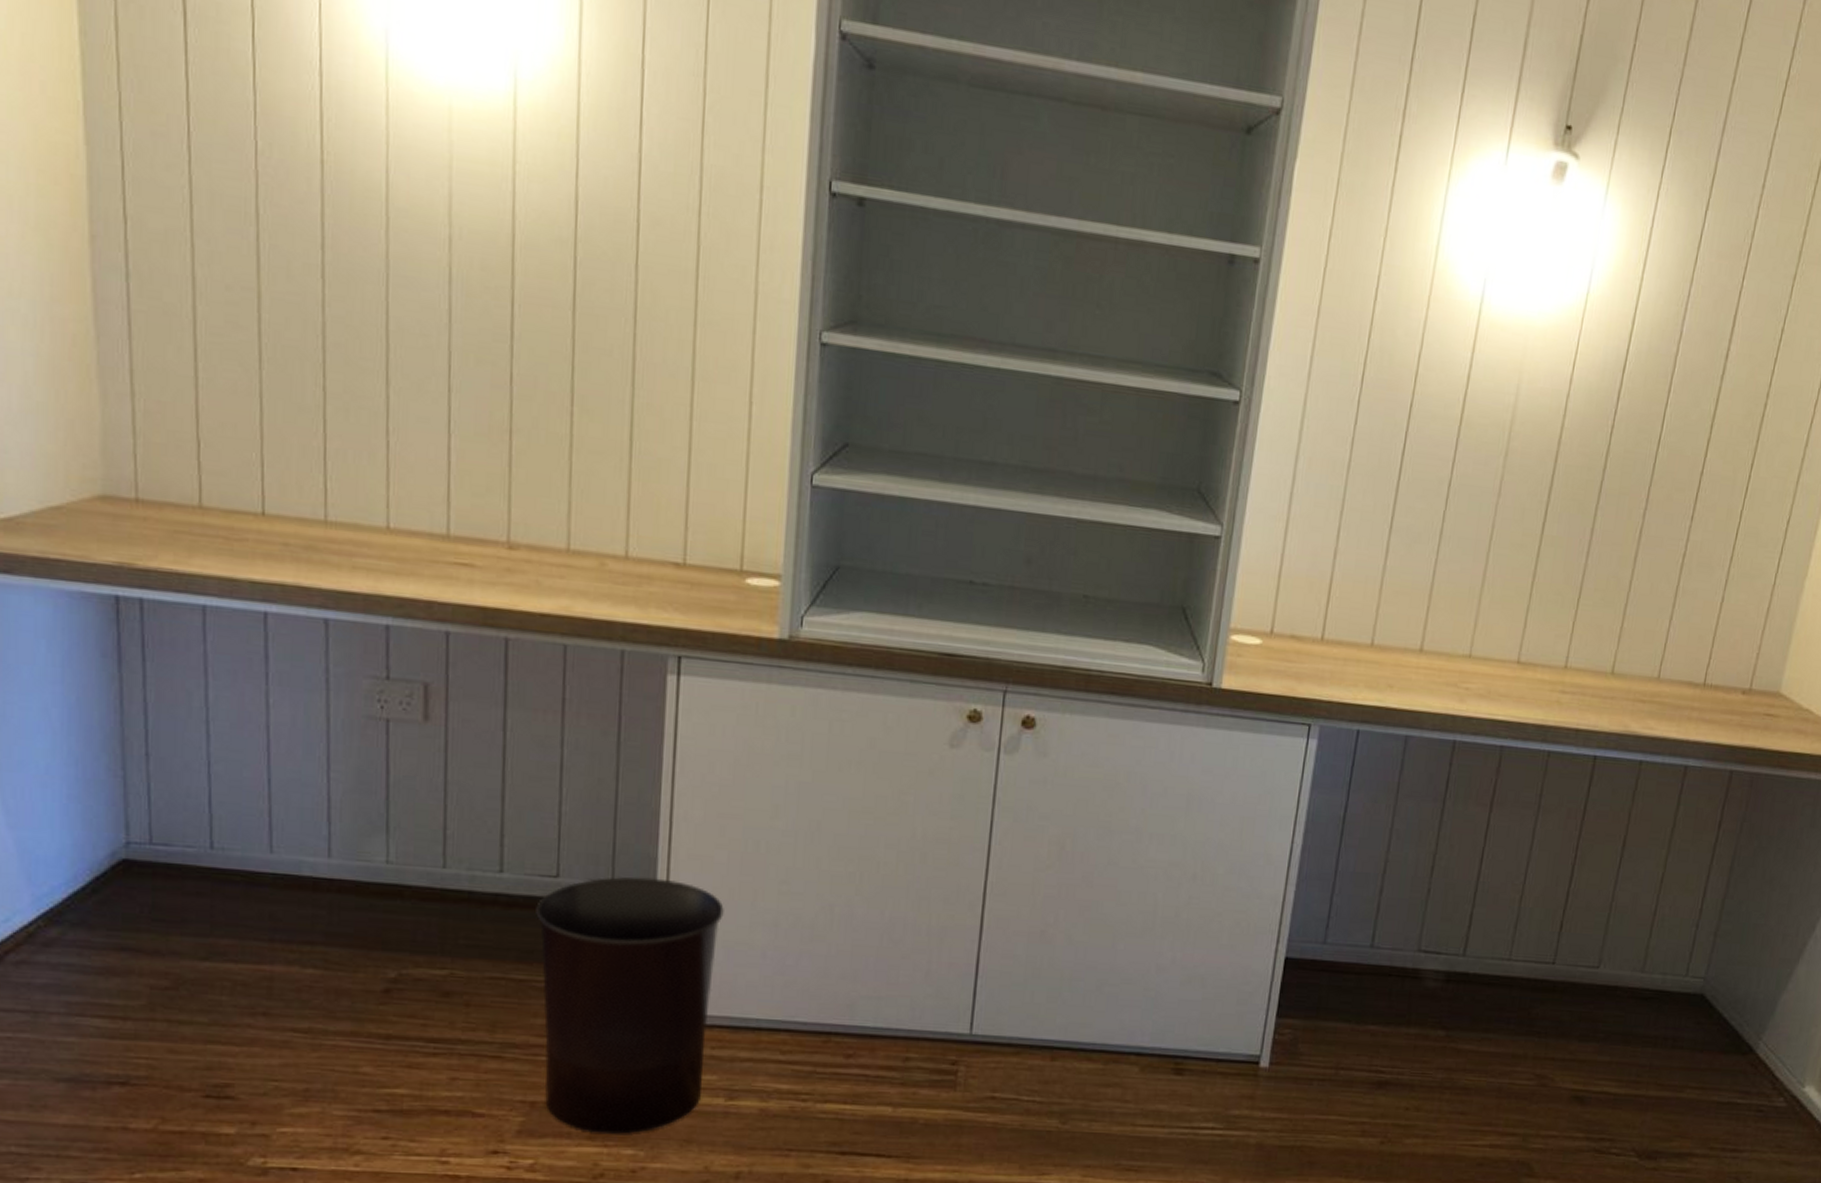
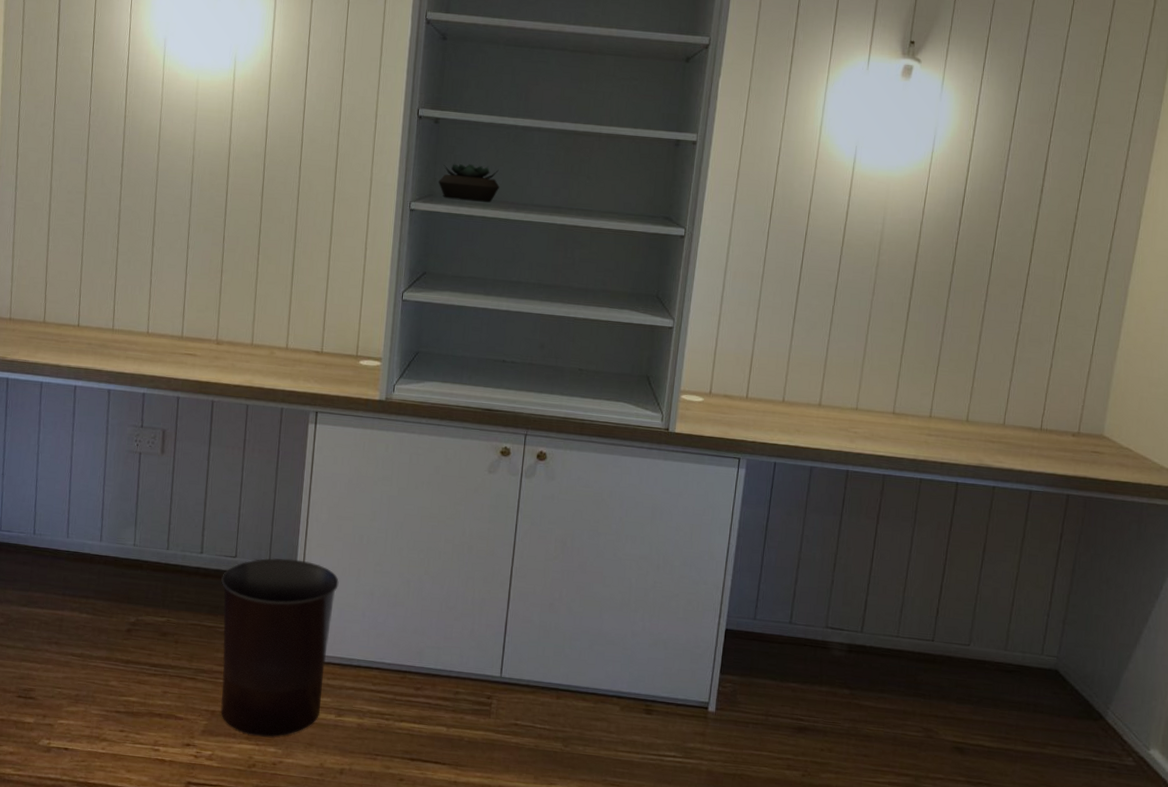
succulent plant: none [864,272,962,338] -> present [438,163,499,203]

